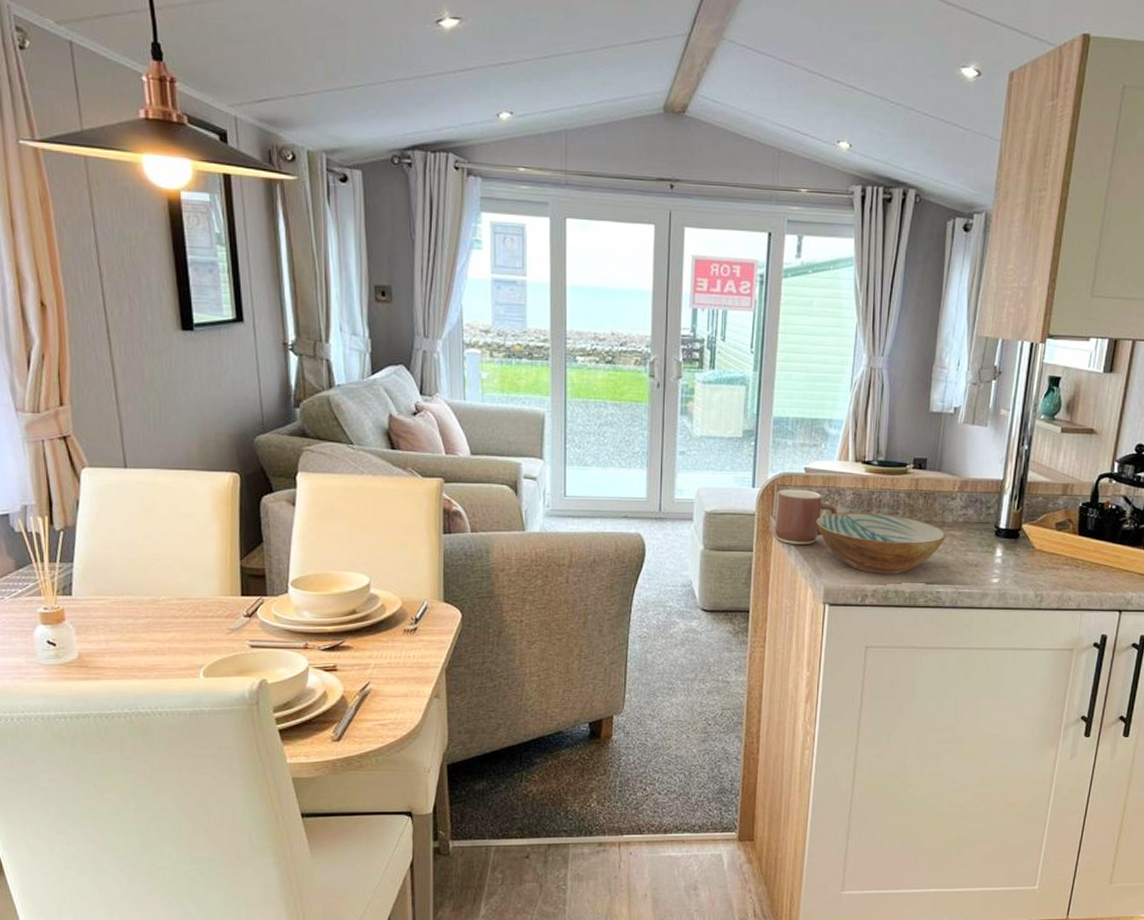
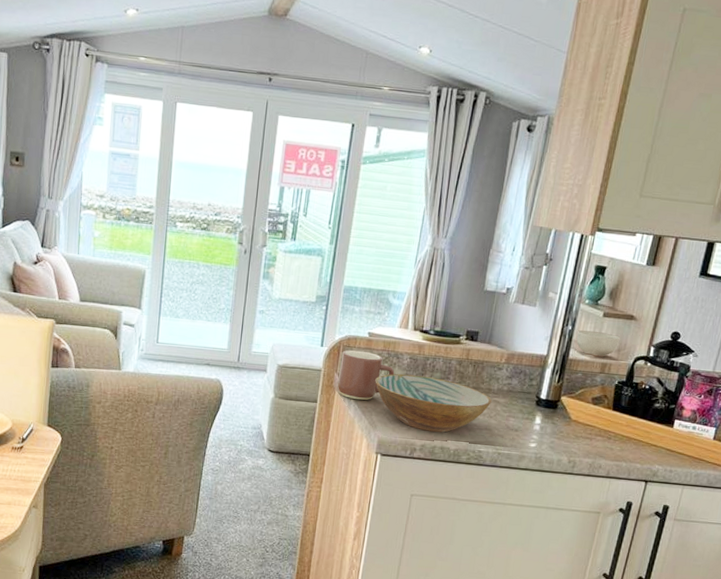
bowl: none [1034,448,1082,477] -> present [576,330,621,357]

